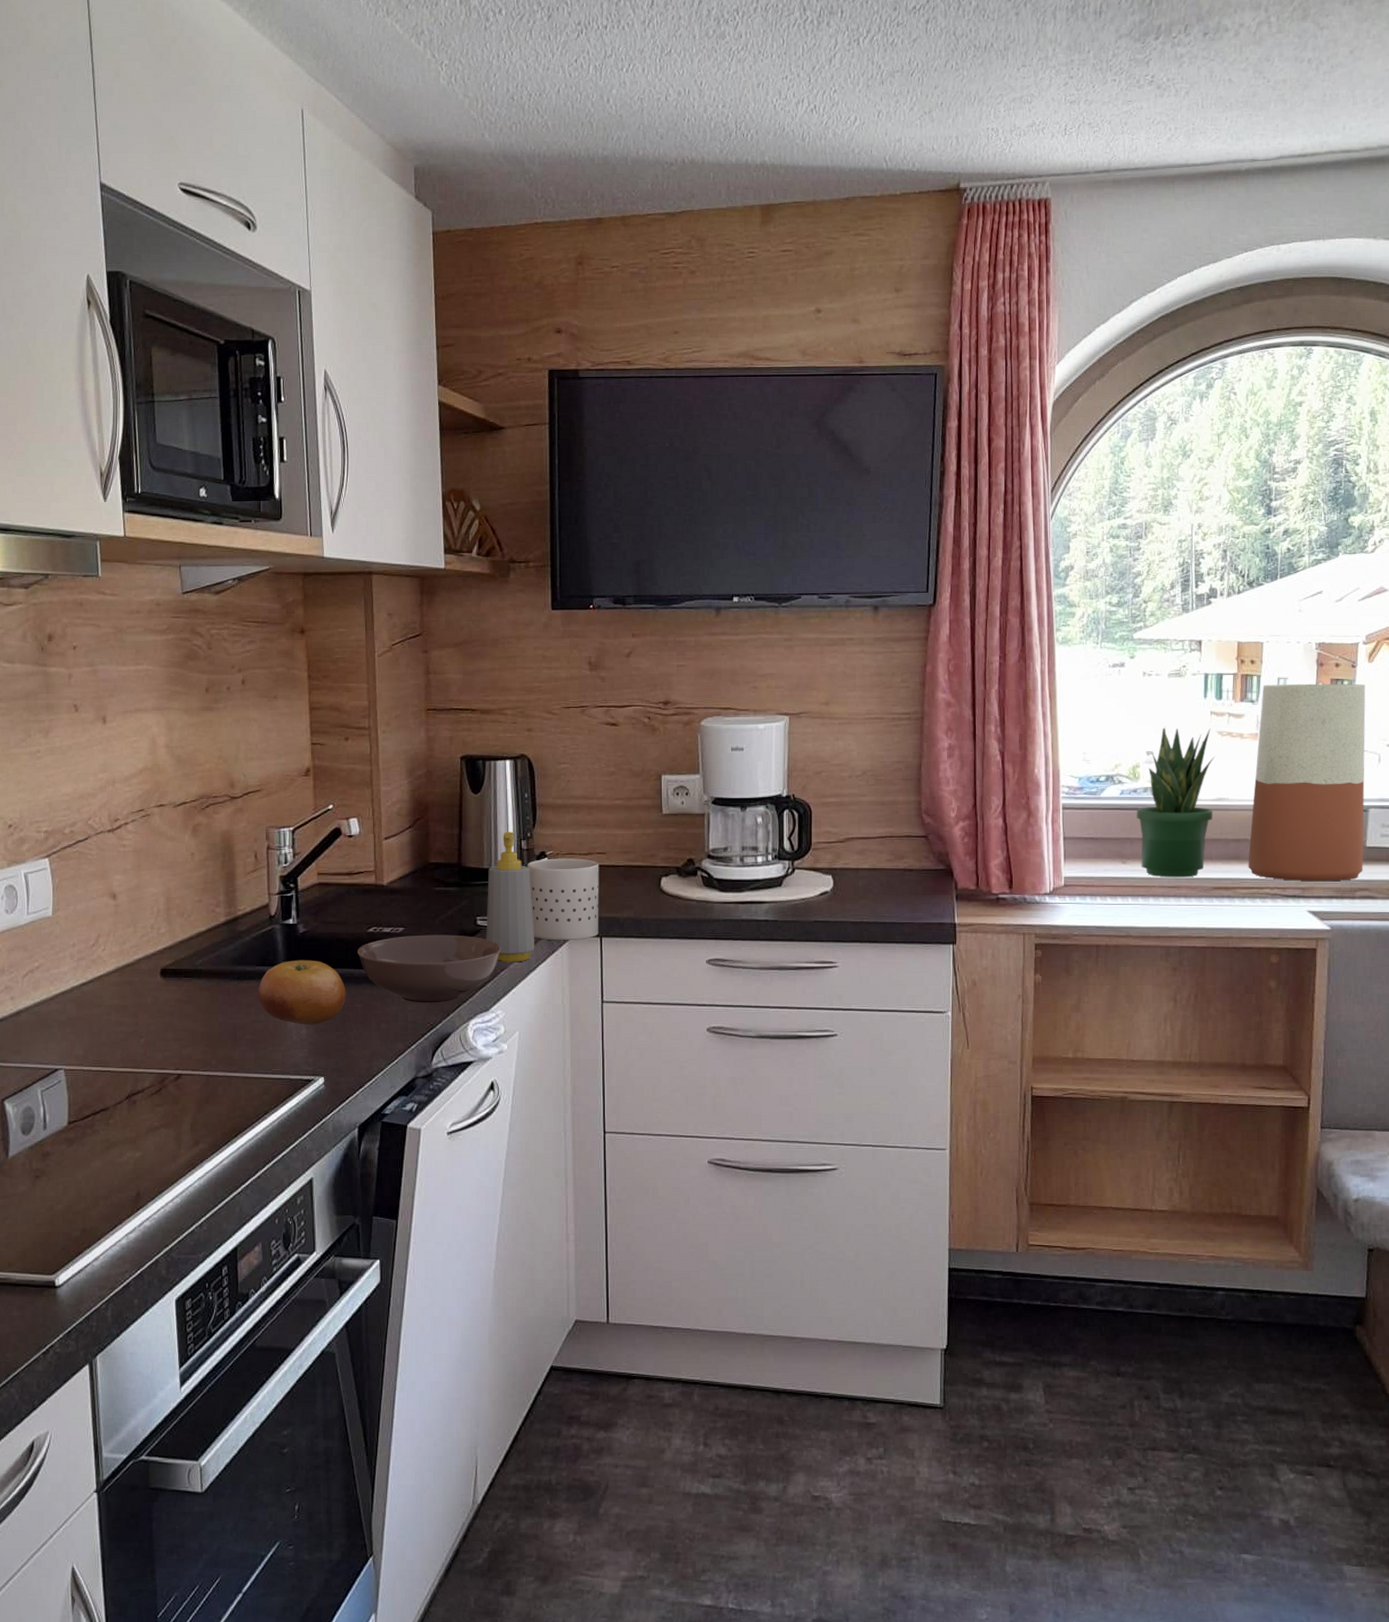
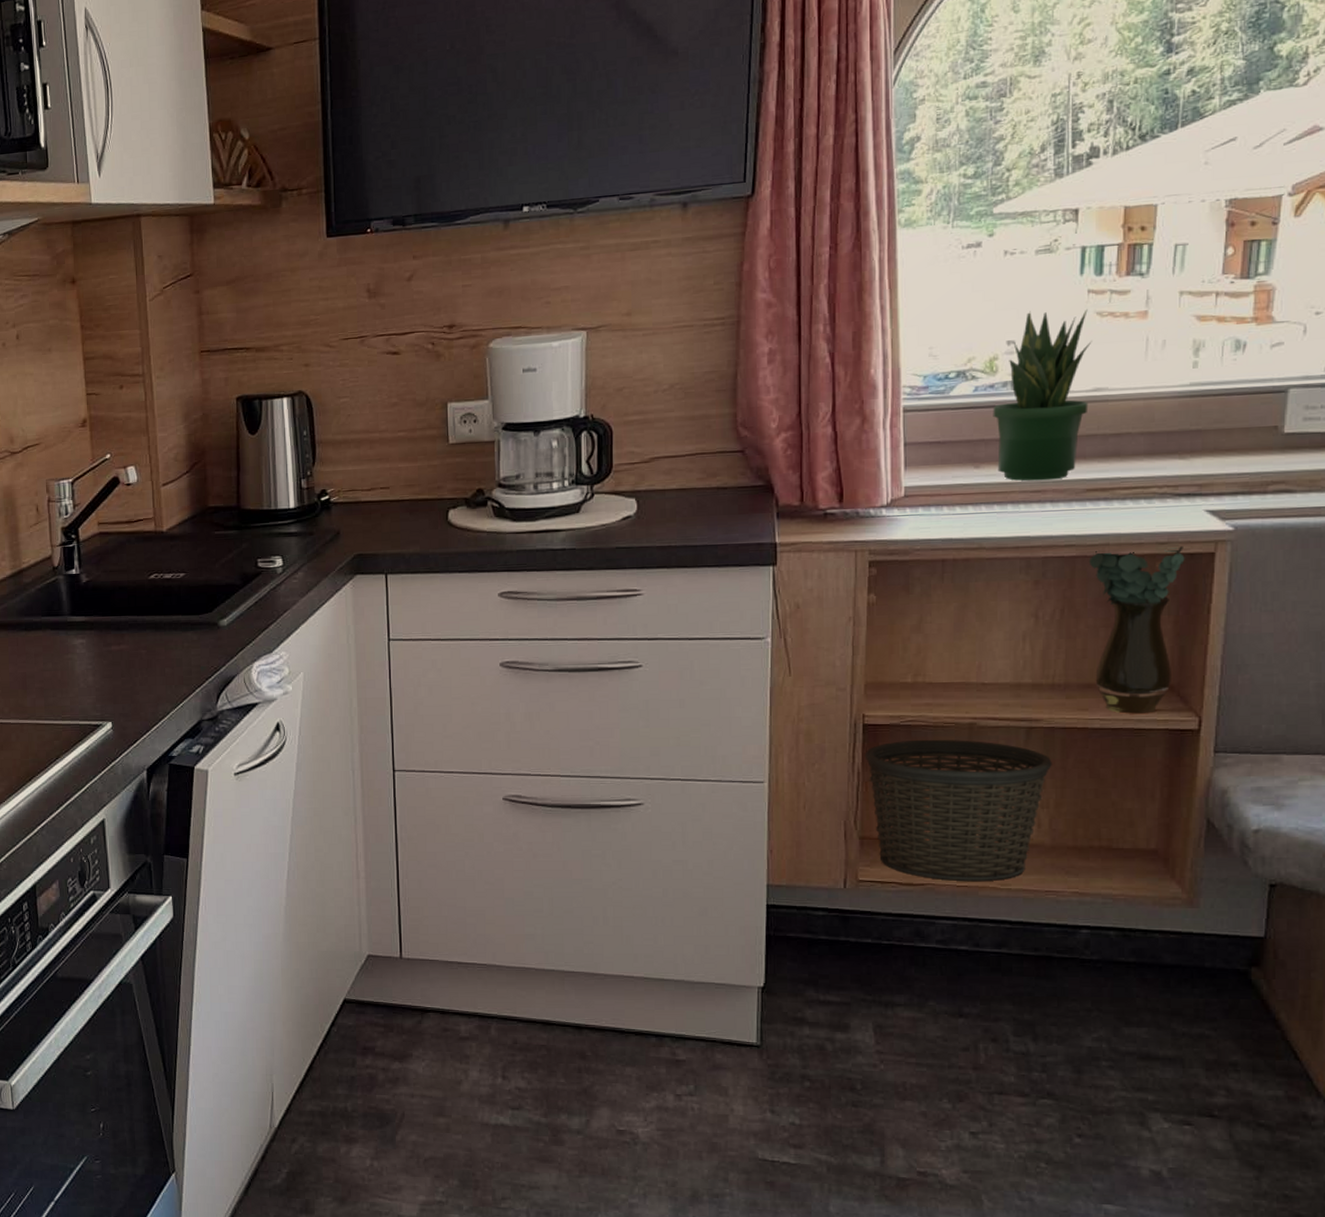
fruit: present [258,960,346,1025] -> none [45,608,130,672]
bowl: present [356,934,502,1003] -> none [139,578,284,647]
soap bottle: present [486,831,535,963] -> none [267,471,318,604]
mug: present [527,858,599,941] -> none [308,494,384,580]
basket: none [1033,1111,1191,1246] -> present [864,739,1052,882]
vase: none [1216,942,1293,1091] -> present [1088,546,1185,714]
vase: present [1248,683,1366,882] -> none [1131,243,1290,477]

